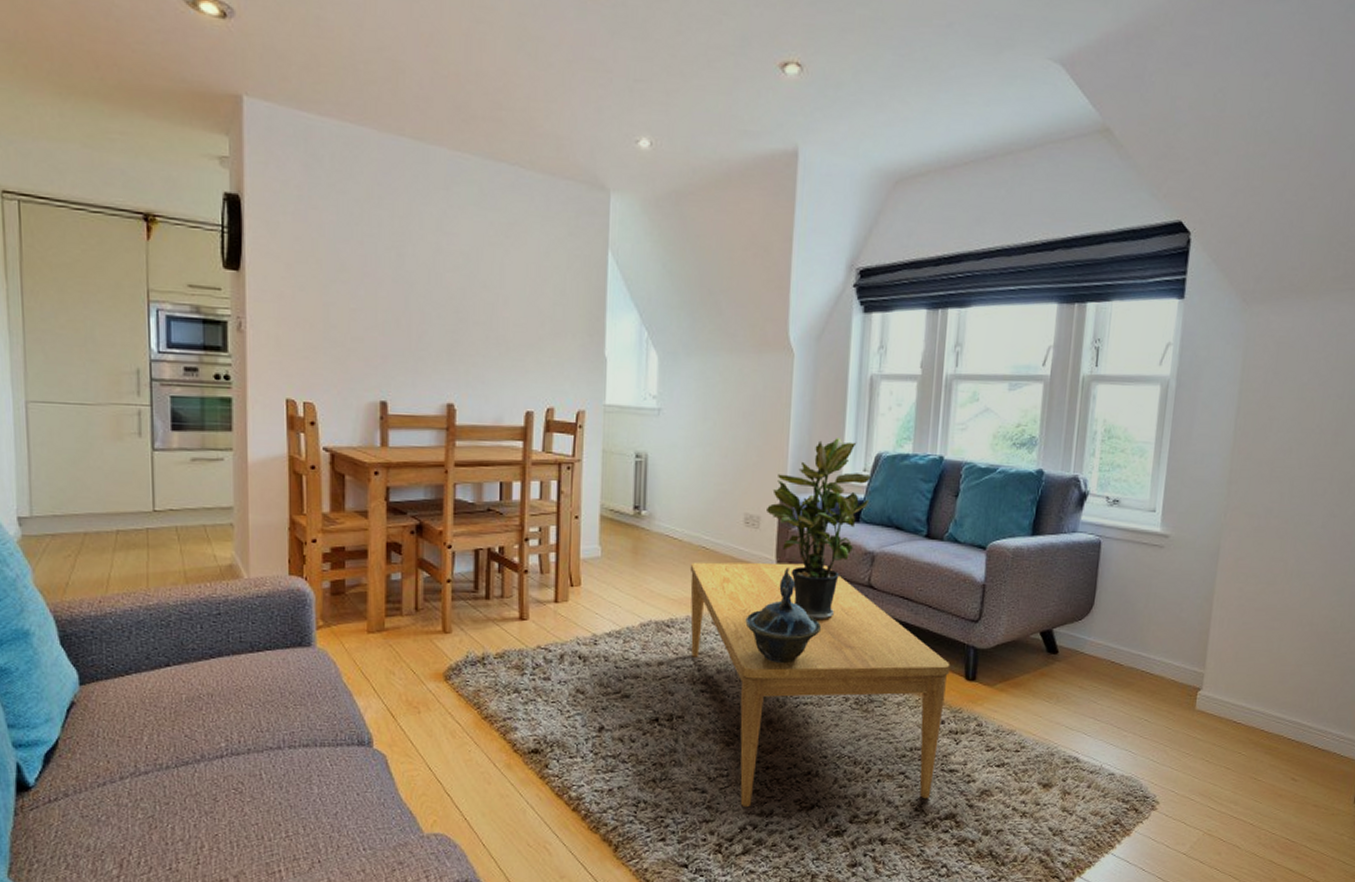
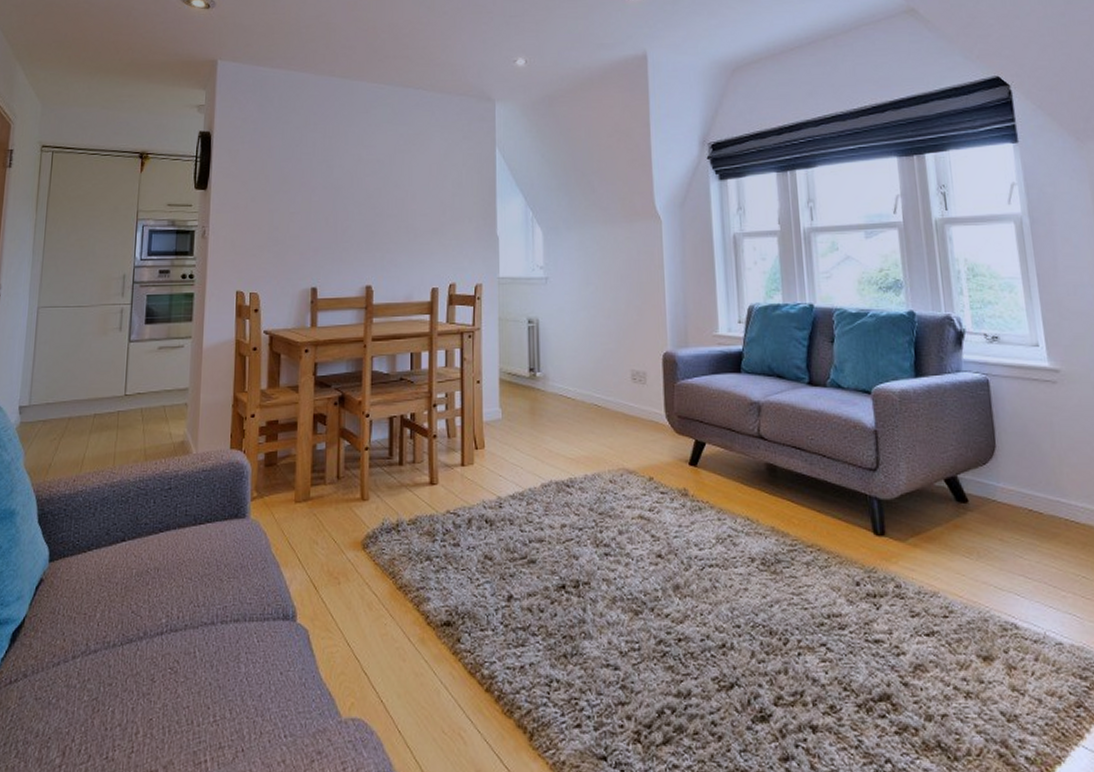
coffee table: present [689,562,951,808] -> none [584,417,859,687]
ceramic bowl: present [745,567,822,664] -> none [642,421,718,522]
potted plant: present [767,438,871,619] -> none [651,293,748,474]

